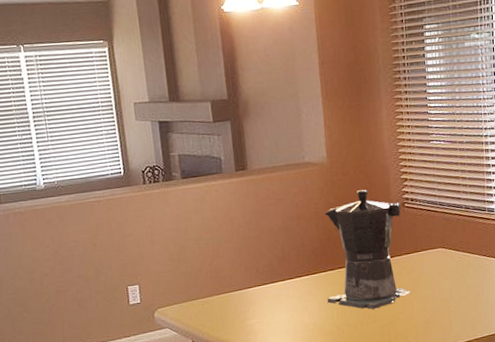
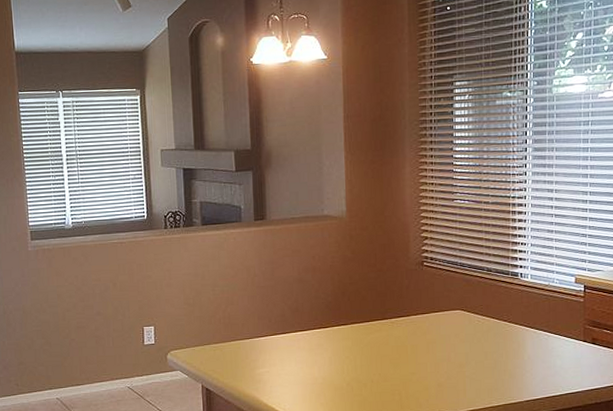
coffee maker: present [324,189,412,309] -> none [338,245,426,368]

